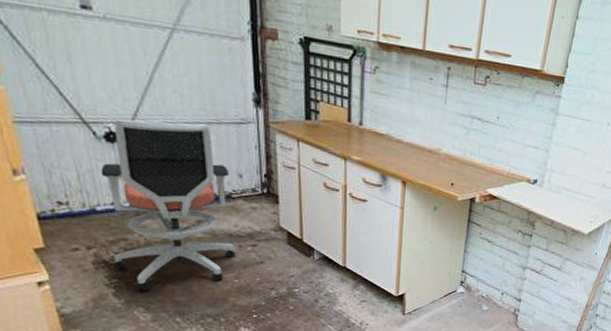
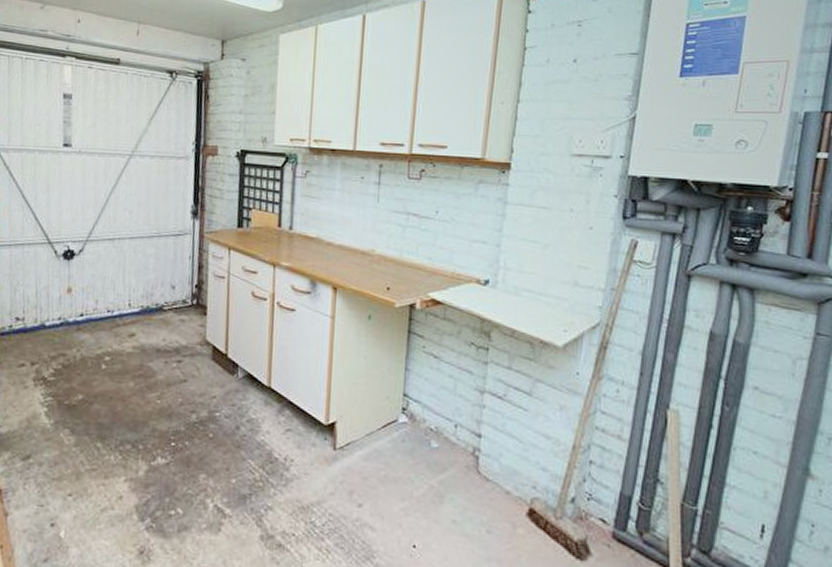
office chair: present [101,119,236,291] -> none [51,237,164,411]

